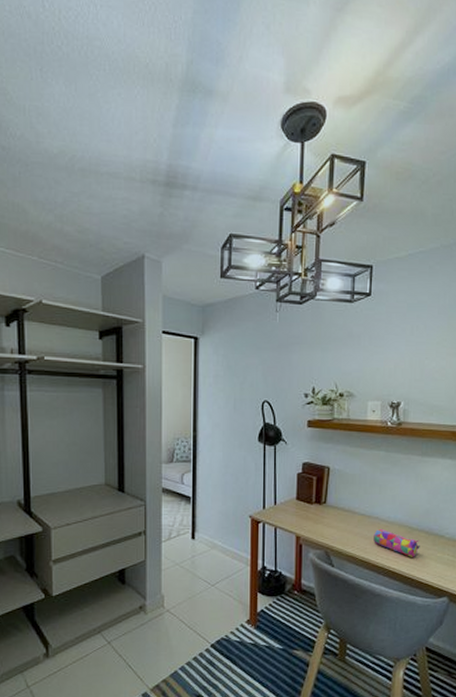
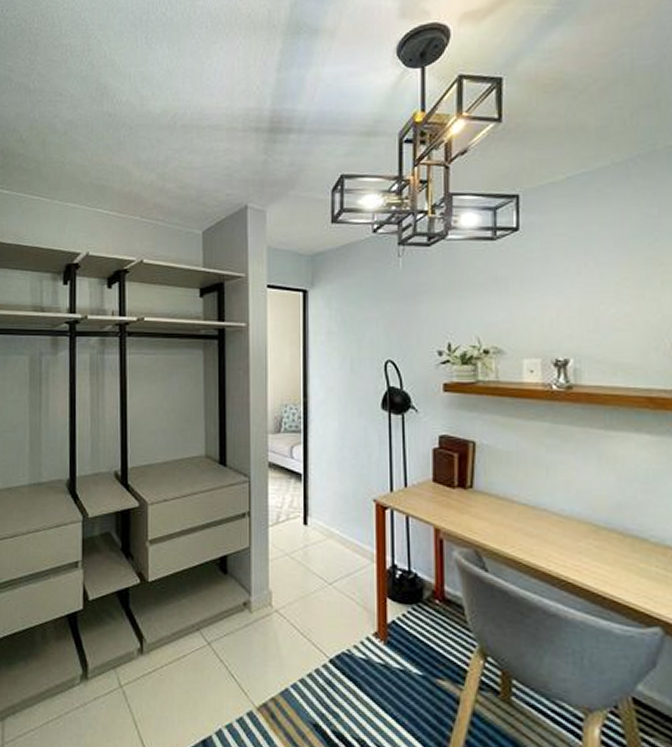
pencil case: present [374,528,420,557] -> none [542,524,612,567]

